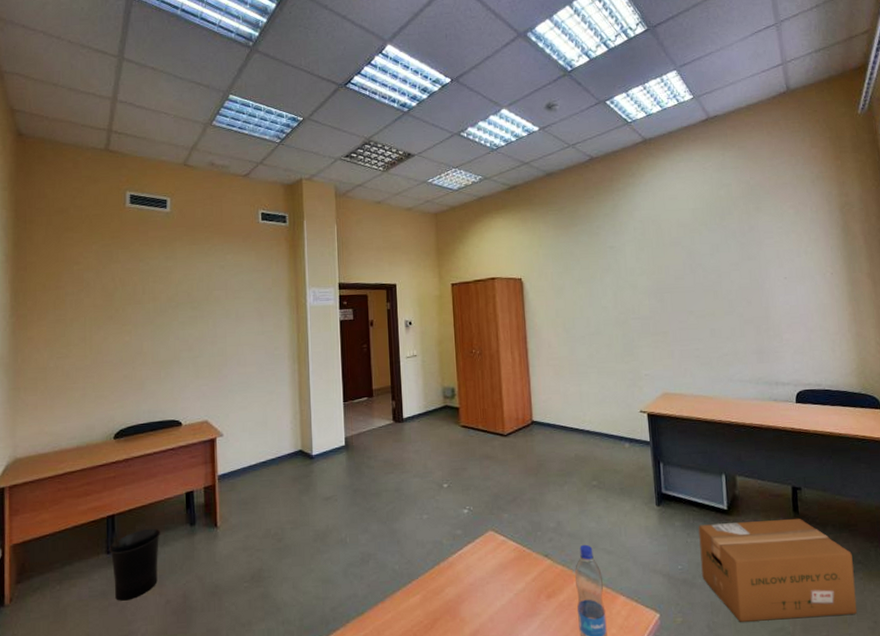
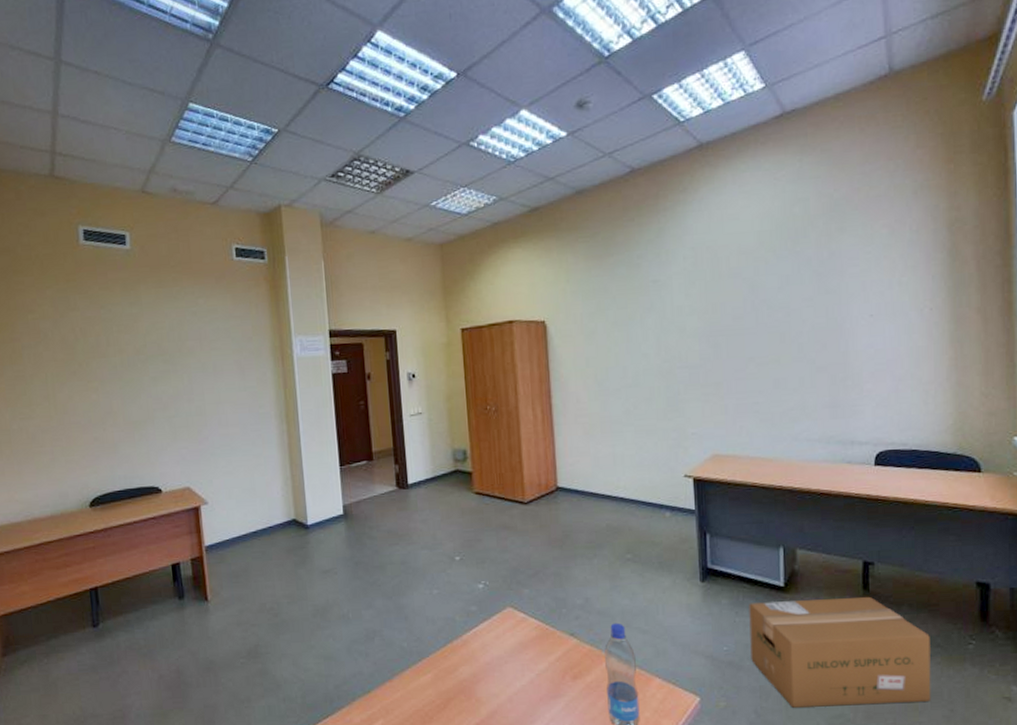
waste bin: present [110,528,160,601] -> none [95,601,149,675]

